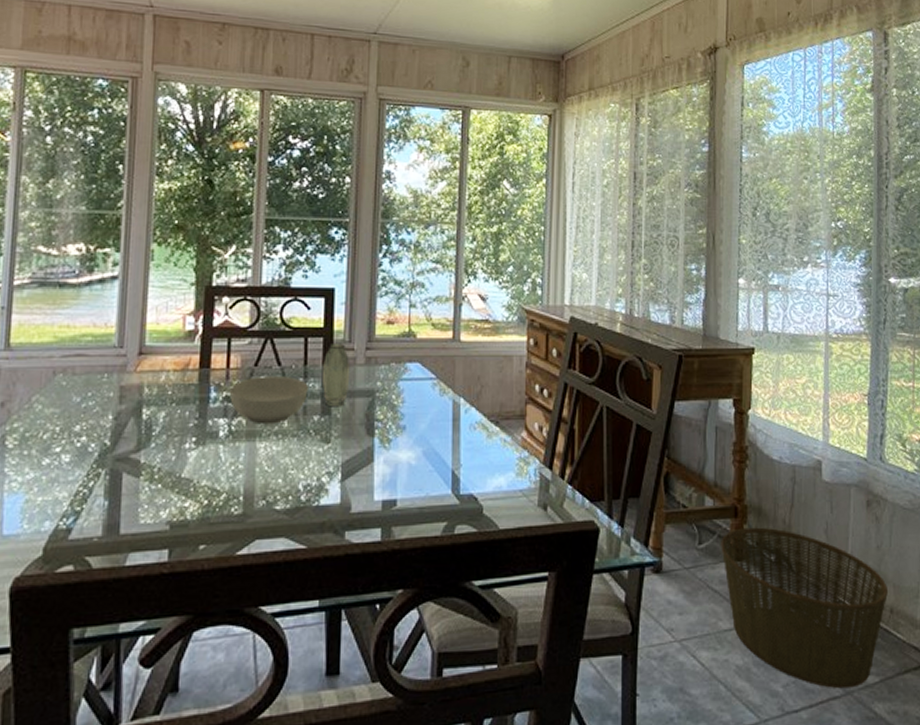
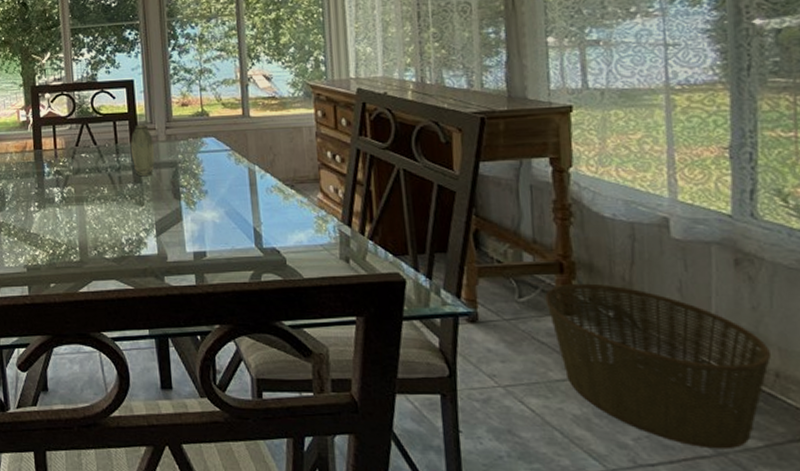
bowl: present [228,376,308,425] -> none [58,153,121,192]

